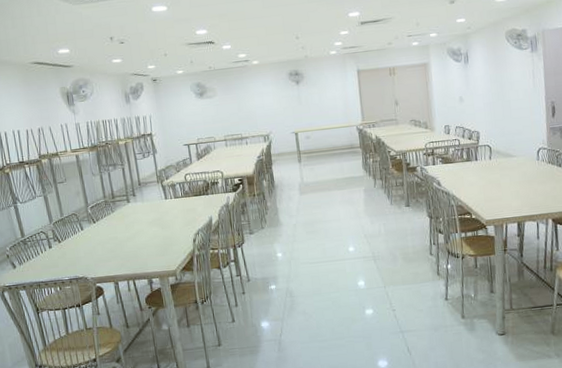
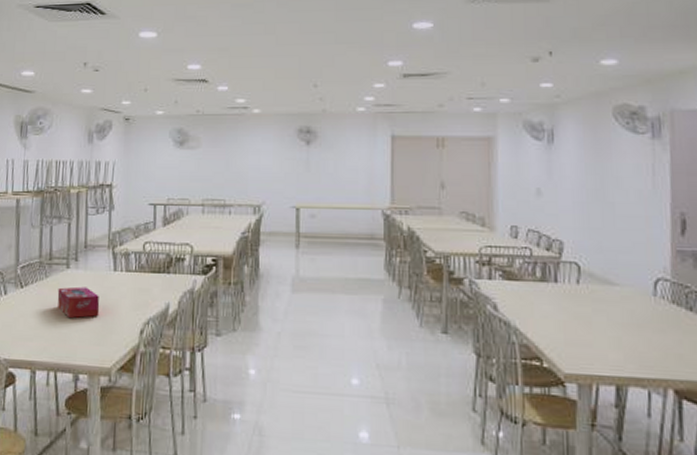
tissue box: none [123,214,160,239] -> present [57,286,100,318]

